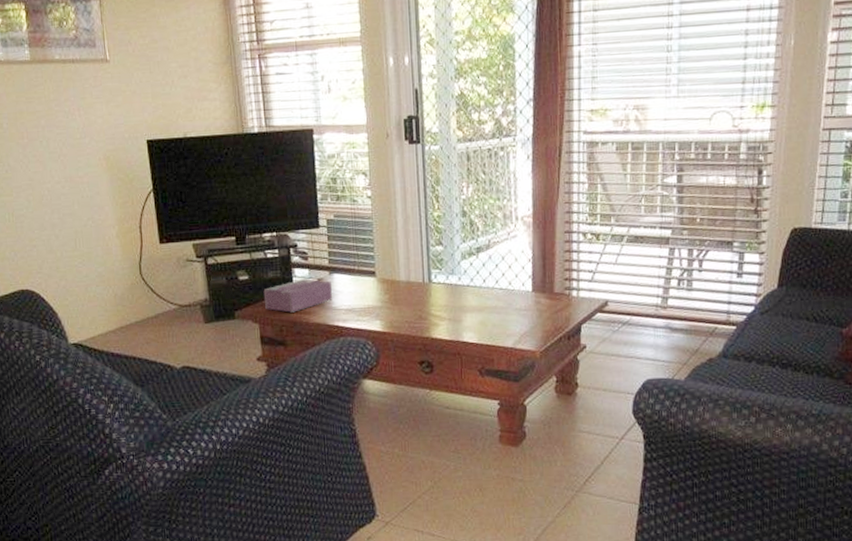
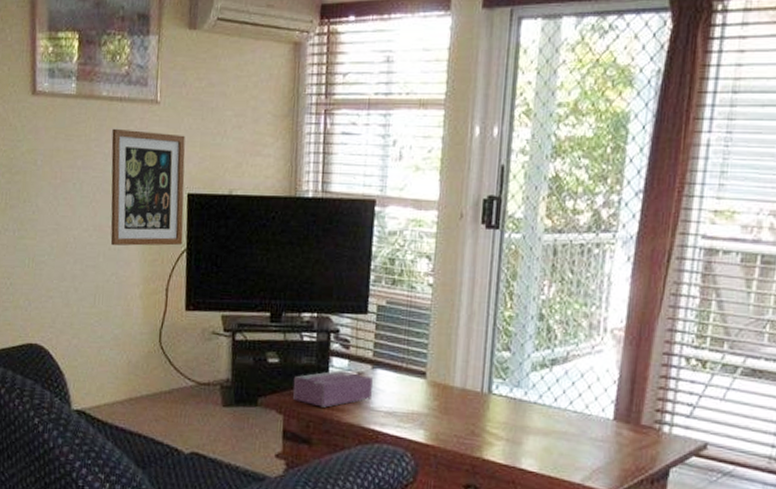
wall art: none [69,88,149,194] -> present [110,128,185,246]

